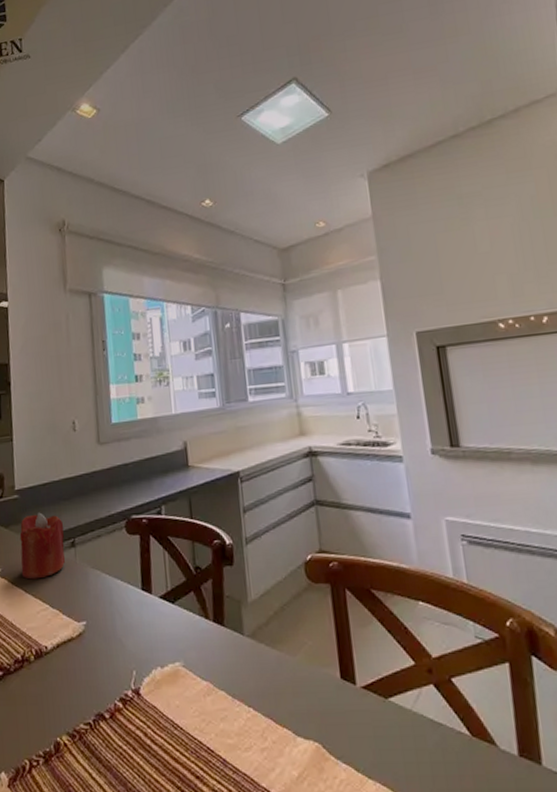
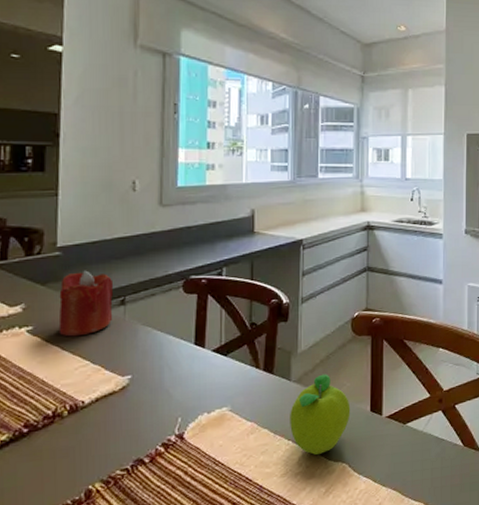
fruit: none [247,628,317,729] -> present [290,374,351,456]

